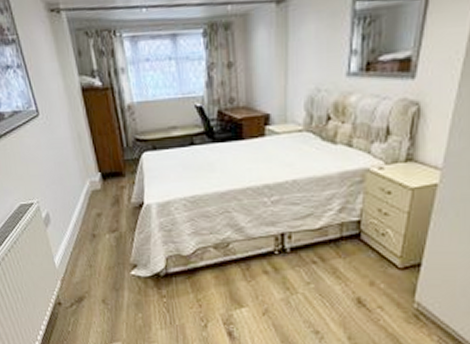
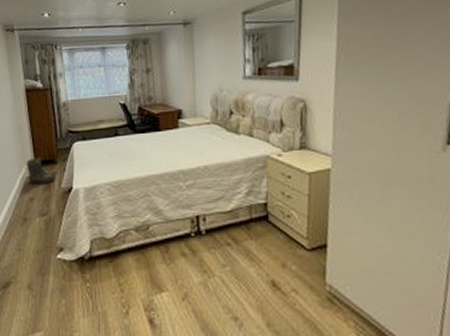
boots: none [90,169,124,199] -> present [26,157,55,185]

